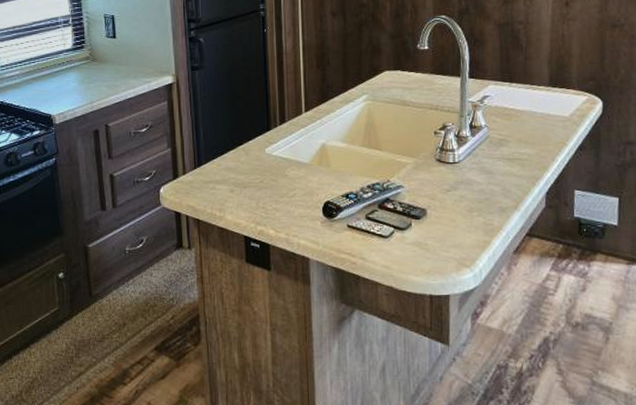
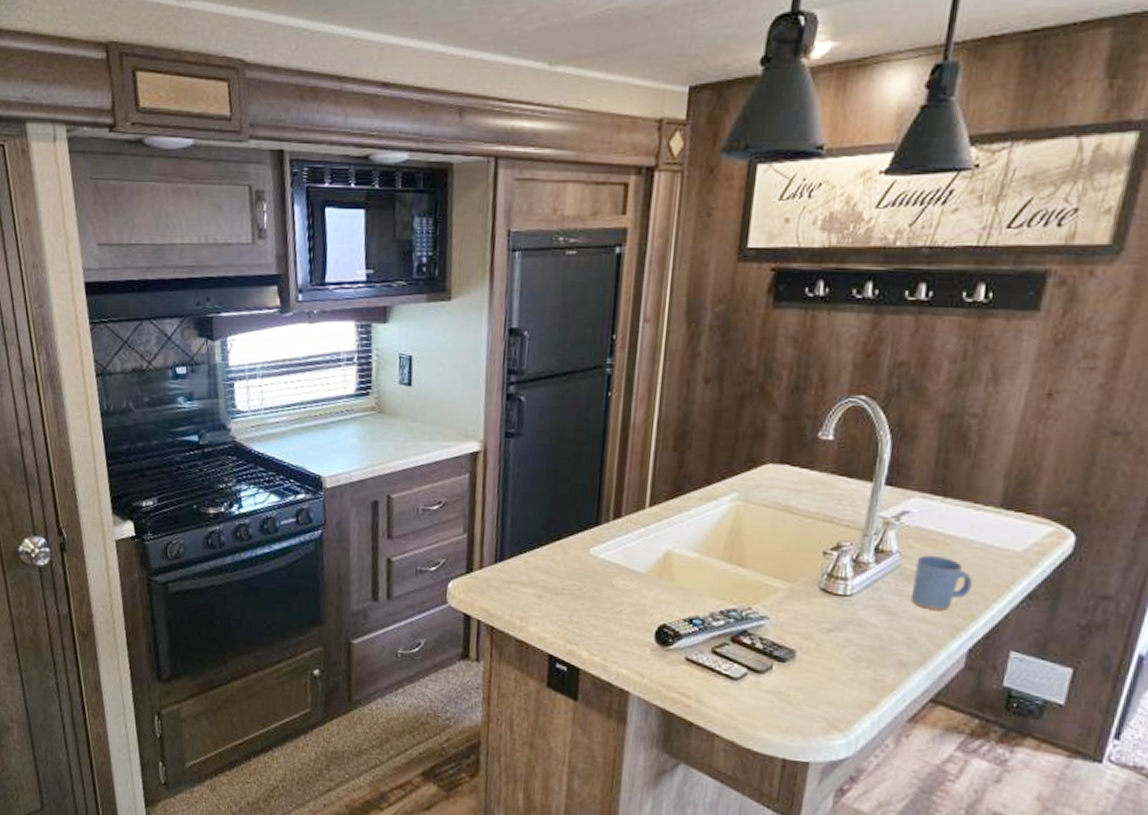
mug: none [499,126,541,166] -> present [912,555,973,611]

